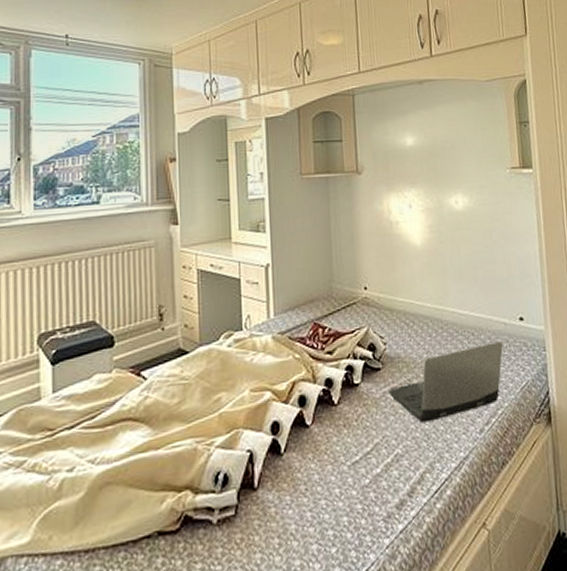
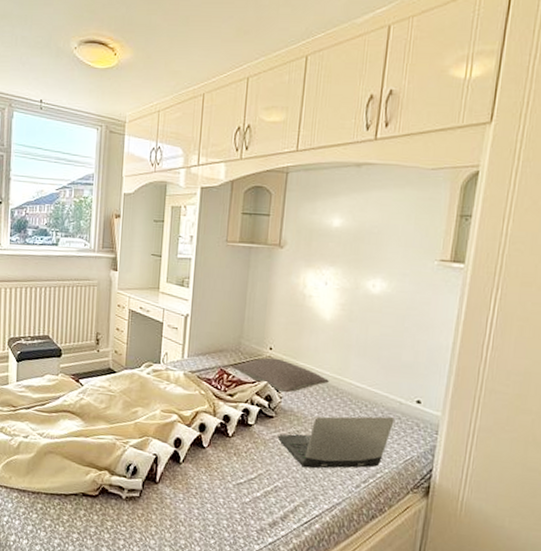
pillow: none [326,298,431,338] -> present [231,357,329,393]

